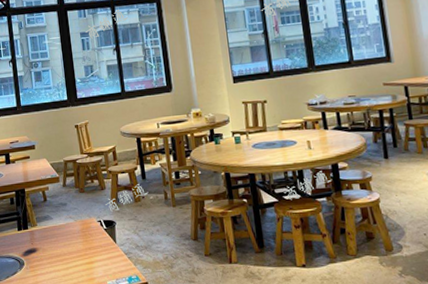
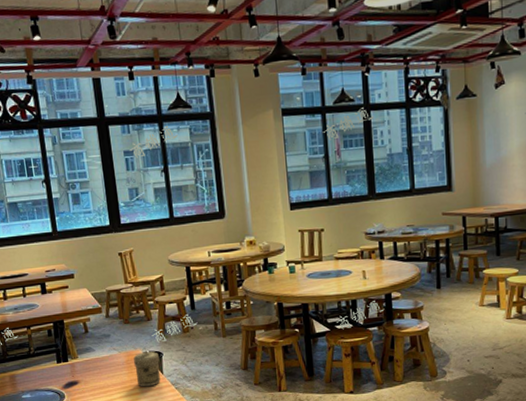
jar: none [88,220,114,256] -> present [133,351,160,387]

